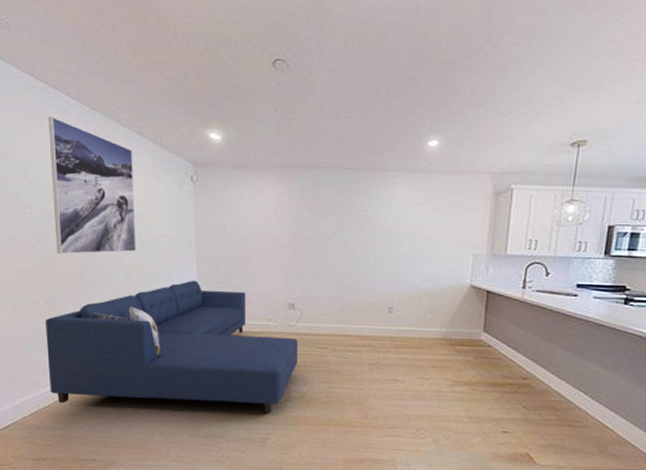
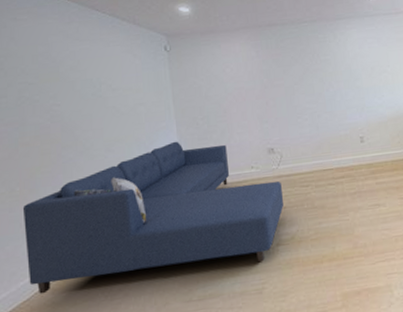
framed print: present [48,116,136,254] -> none [23,10,116,137]

